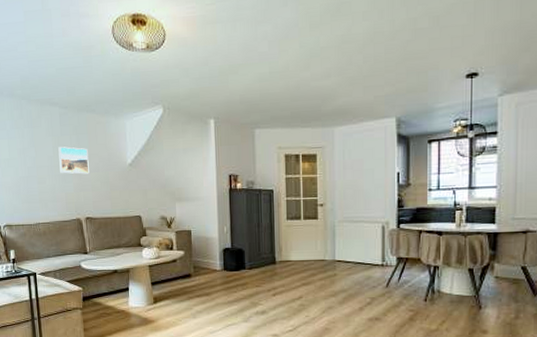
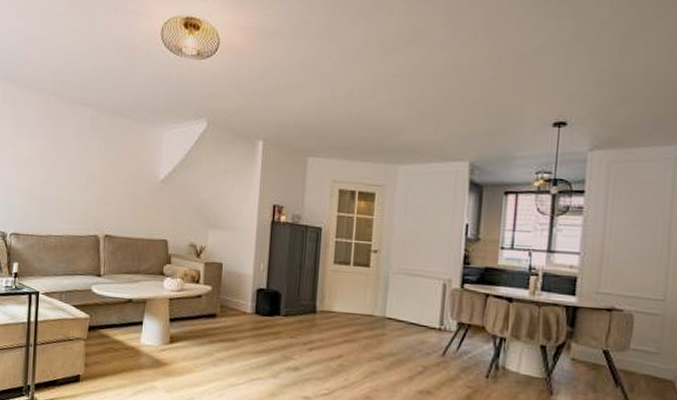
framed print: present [58,146,89,174] -> none [82,152,117,186]

